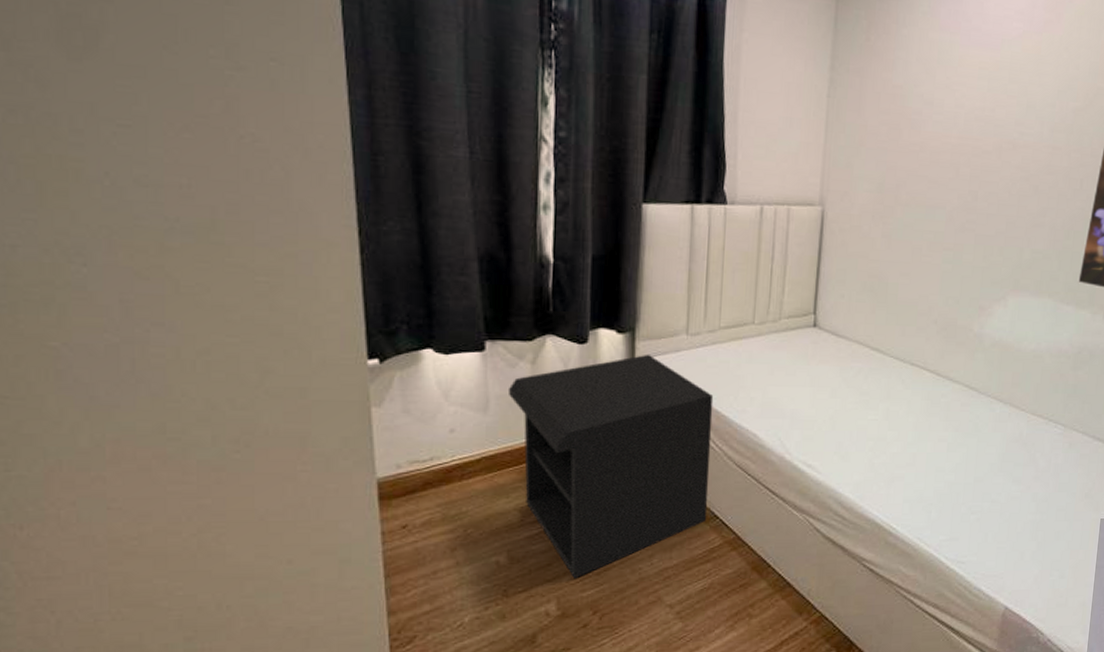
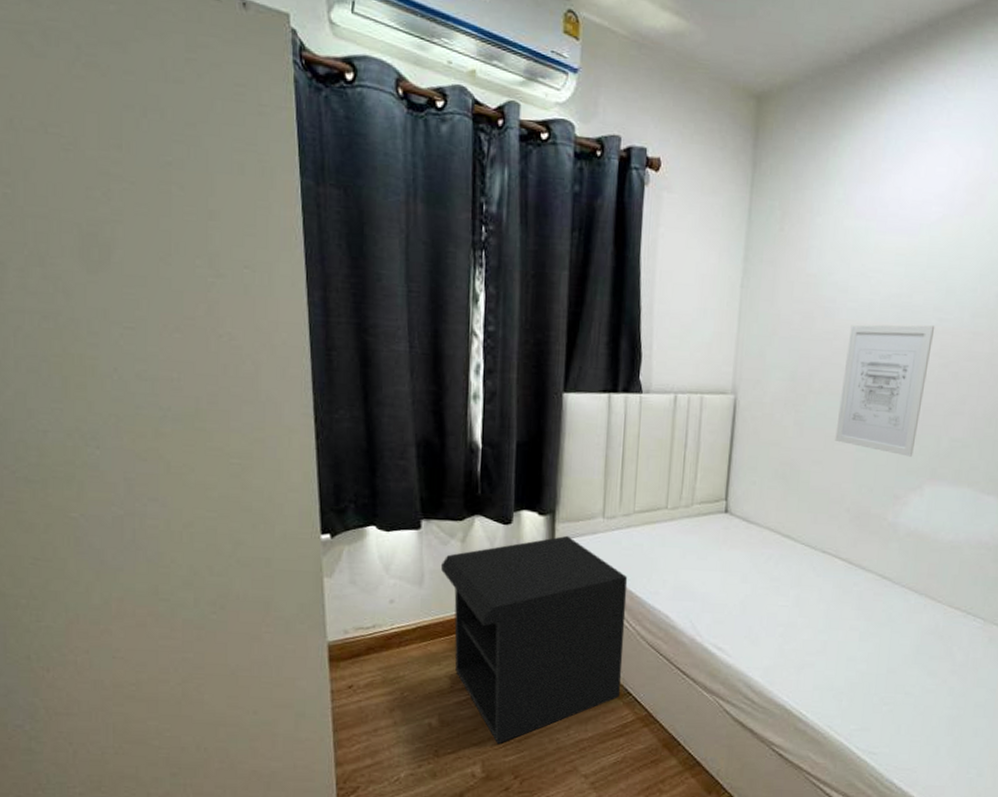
wall art: none [922,137,1017,268] -> present [835,324,935,457]

